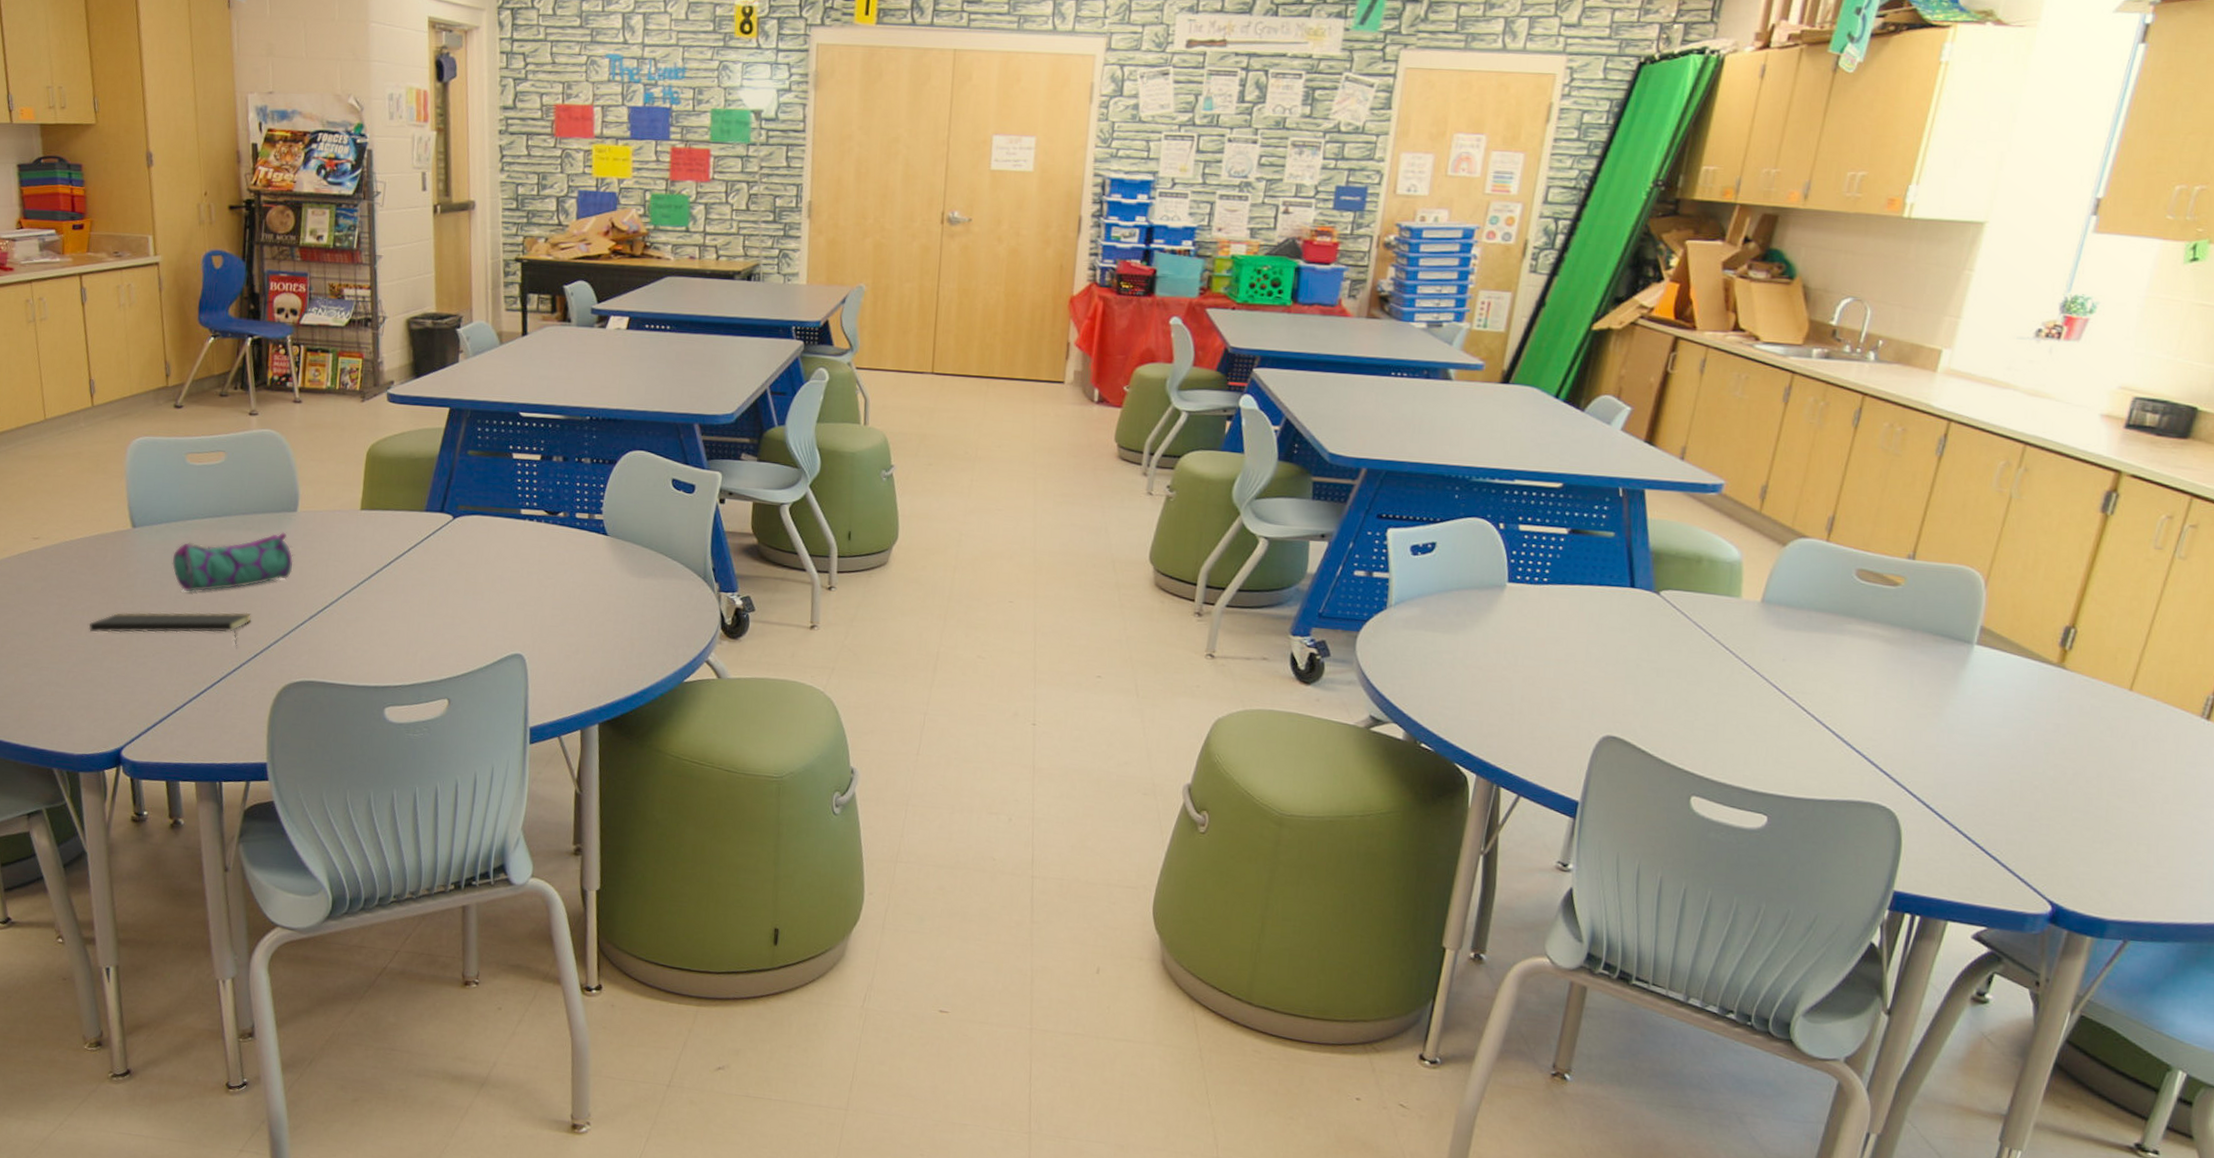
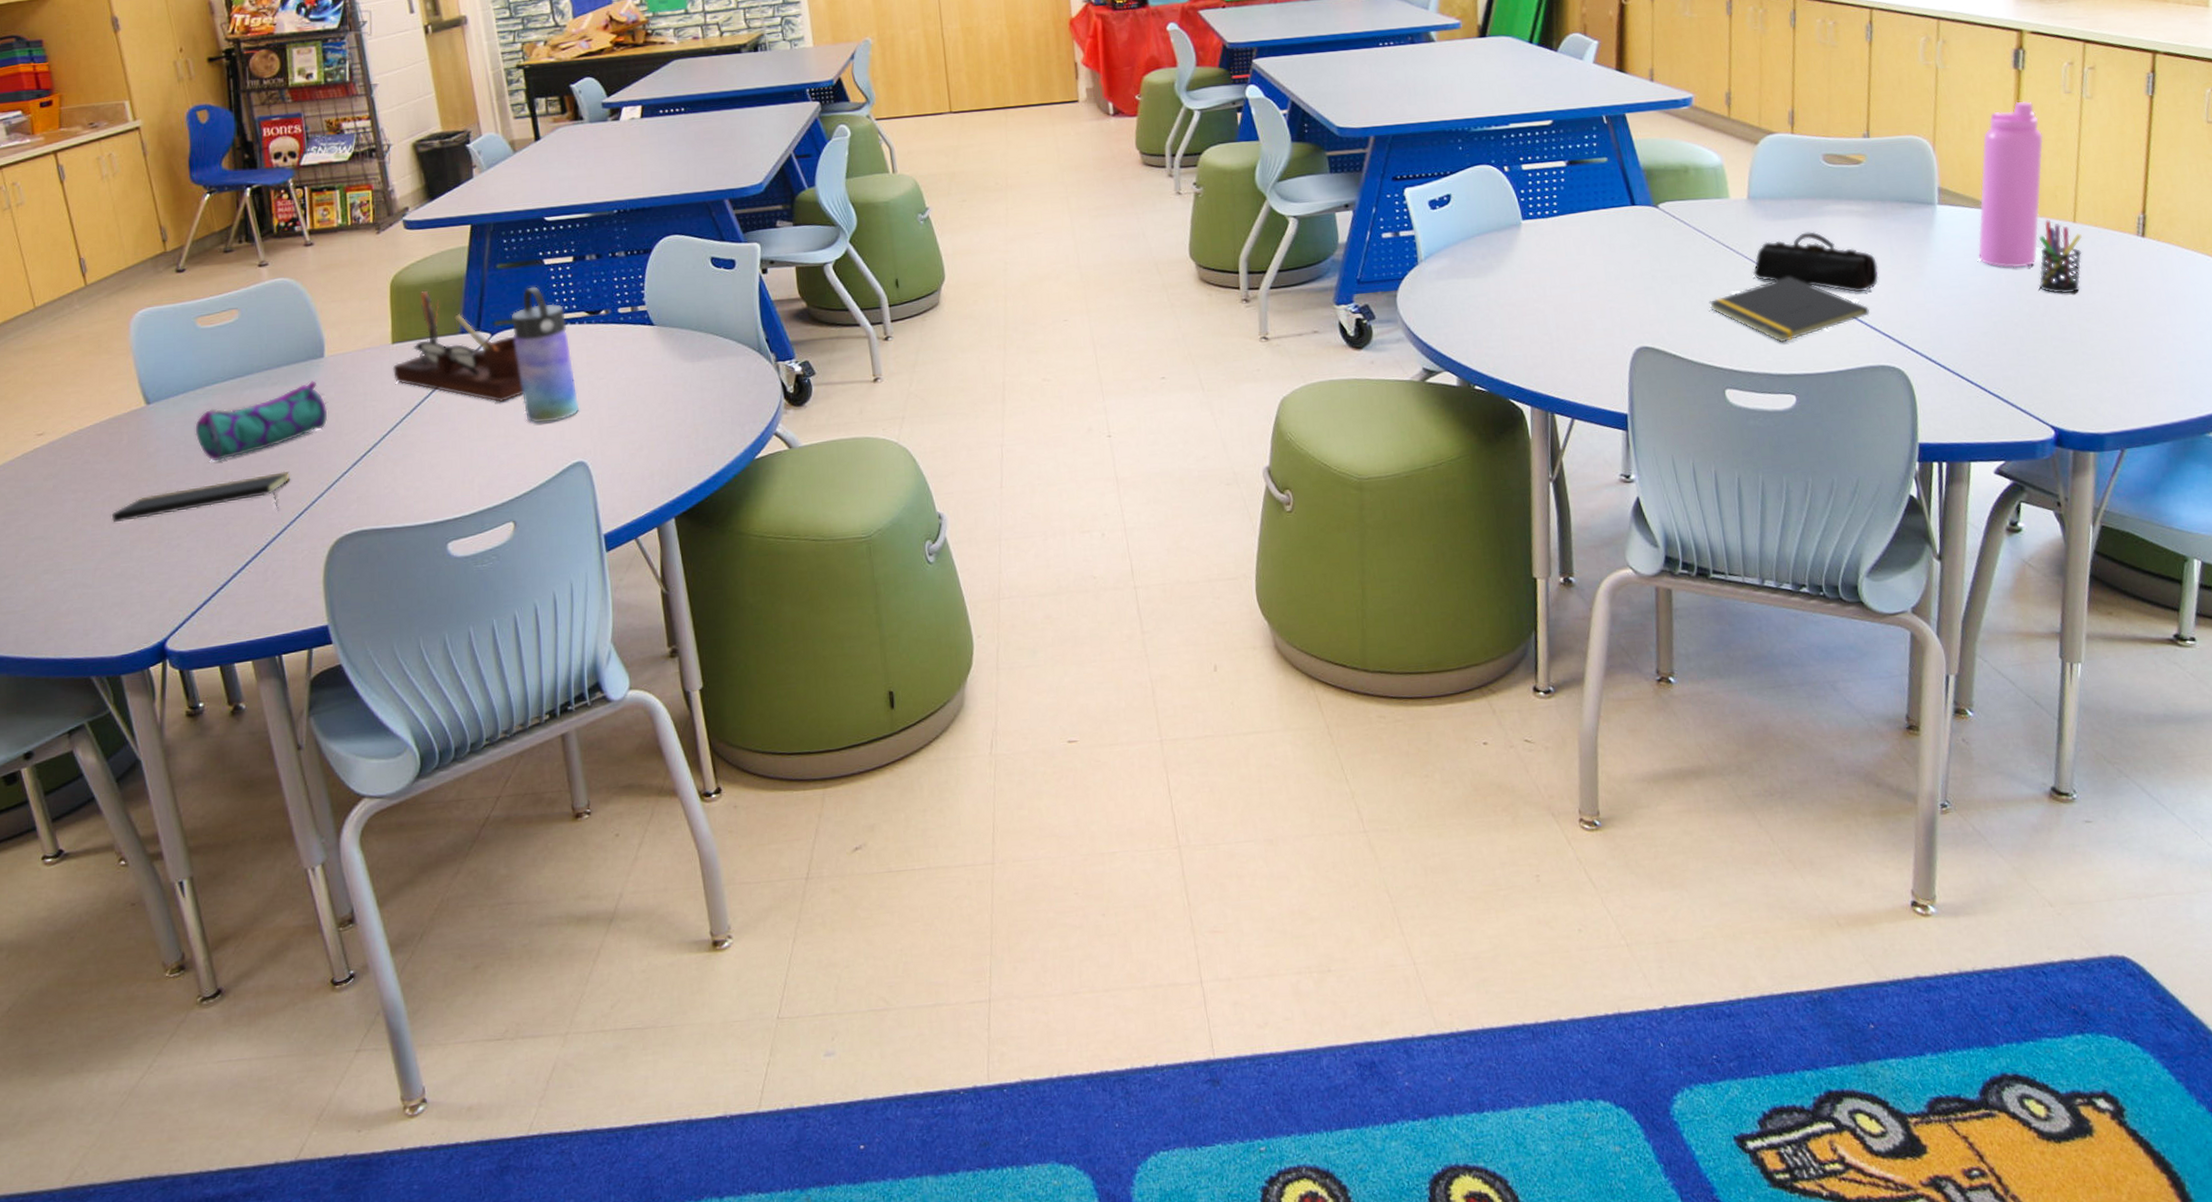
desk organizer: none [357,464,476,585] -> present [392,290,524,403]
water bottle: none [473,477,526,612] -> present [510,286,580,424]
notepad: none [1693,691,1871,759] -> present [1708,276,1870,343]
pencil case: none [1748,648,1893,723] -> present [1752,231,1879,293]
water bottle: none [2008,548,2118,729] -> present [1977,101,2044,268]
pen holder: none [2071,682,2136,766] -> present [2037,220,2083,294]

